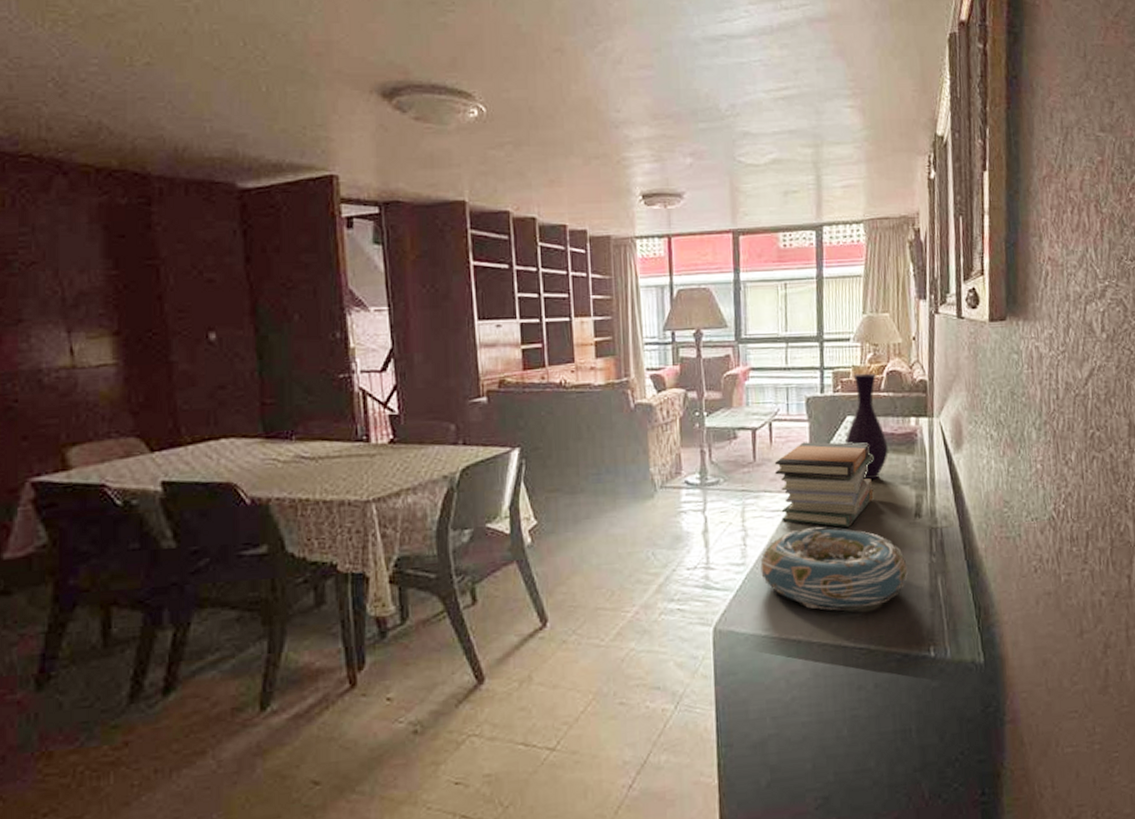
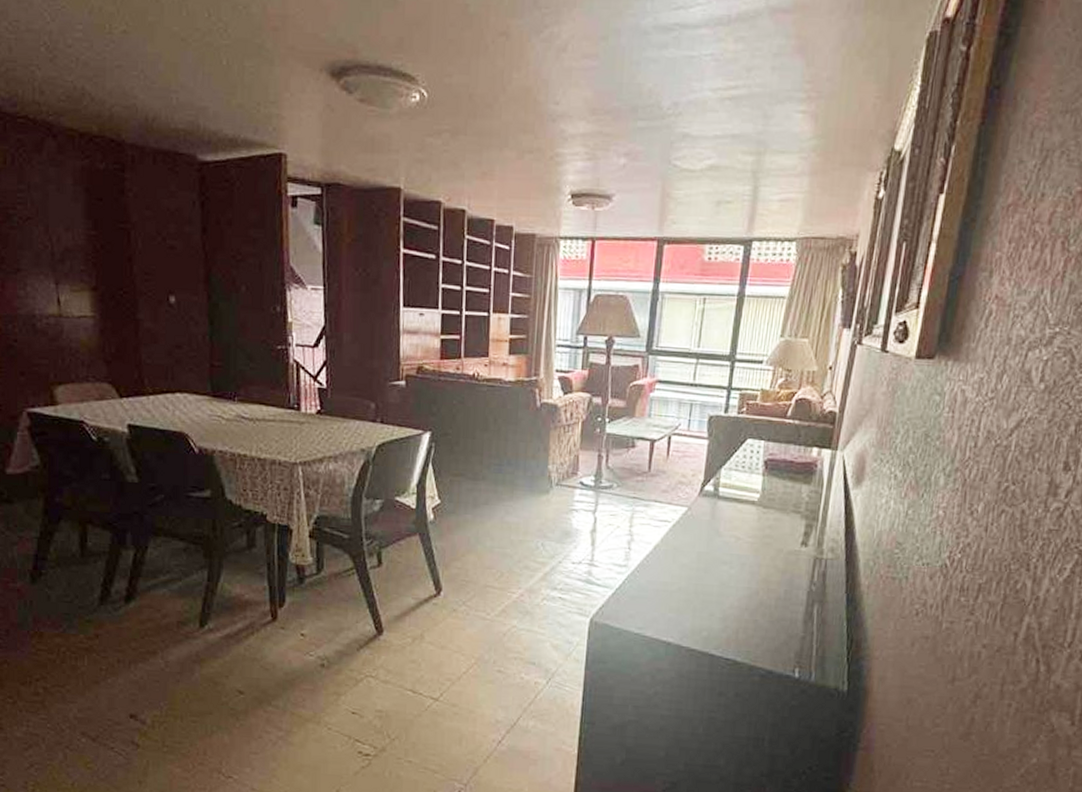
decorative bowl: present [760,527,908,611] -> none [641,541,785,623]
book stack: present [775,441,874,528] -> none [667,459,769,547]
vase: present [844,373,888,480] -> none [741,397,785,504]

